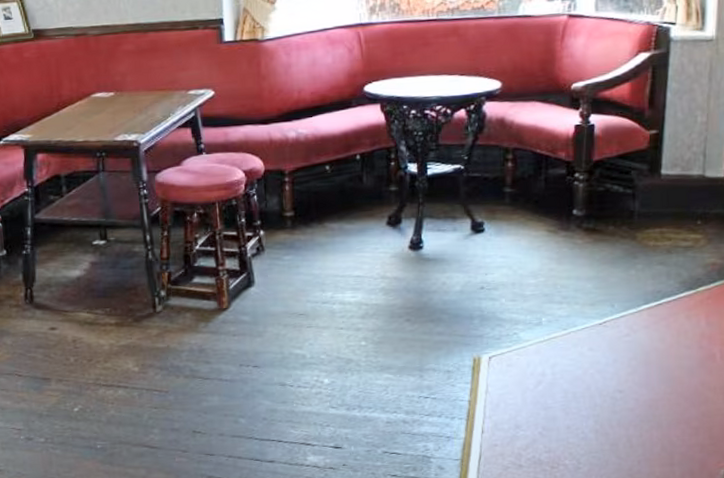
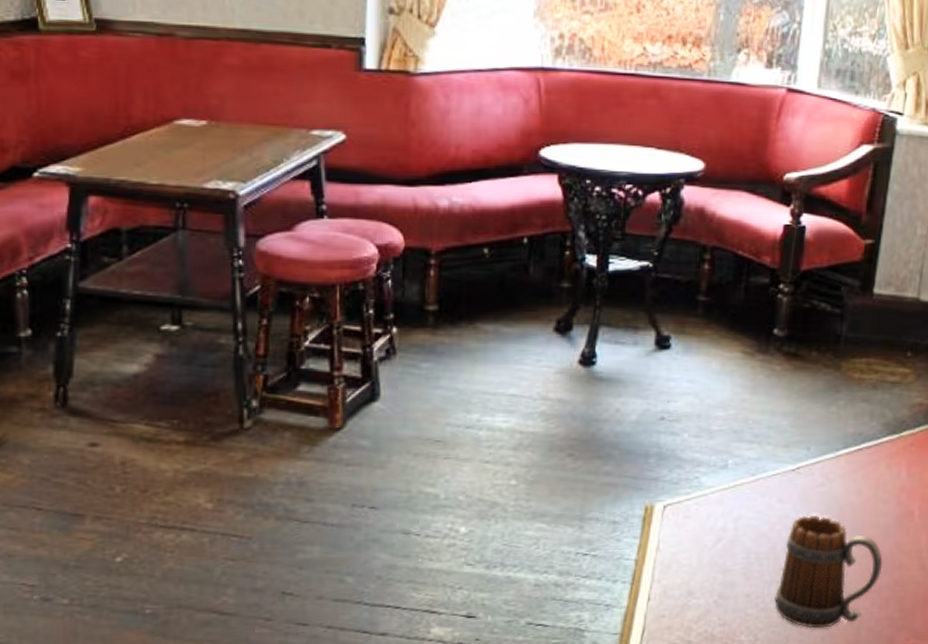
beer mug: none [593,361,690,454] -> present [774,516,883,629]

